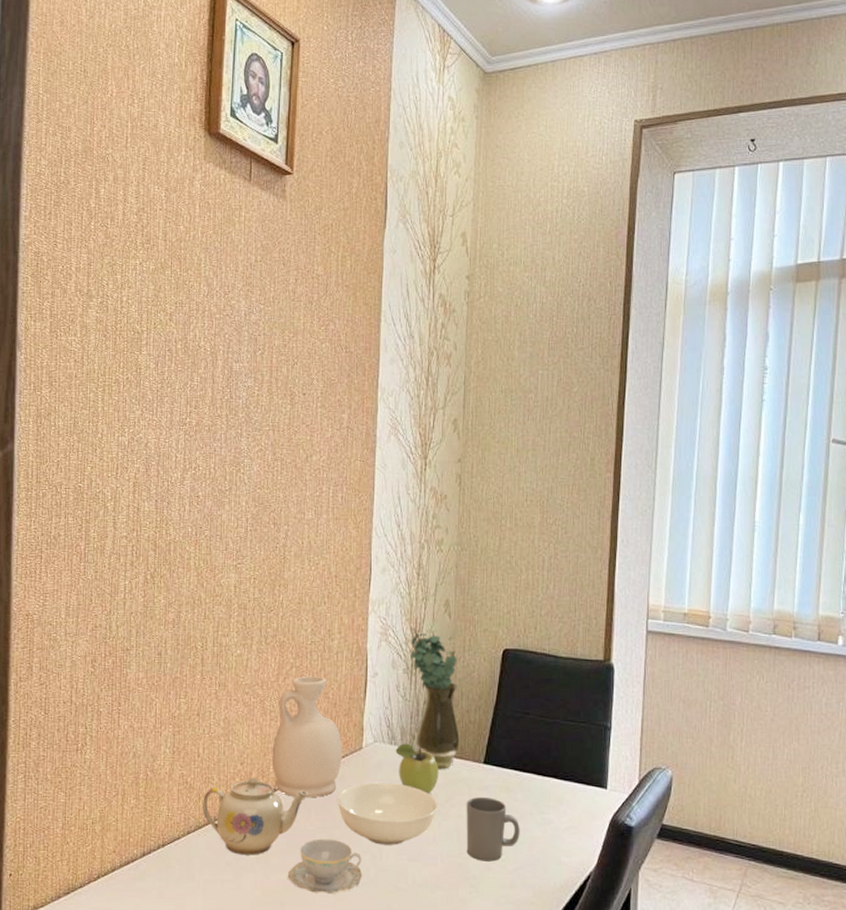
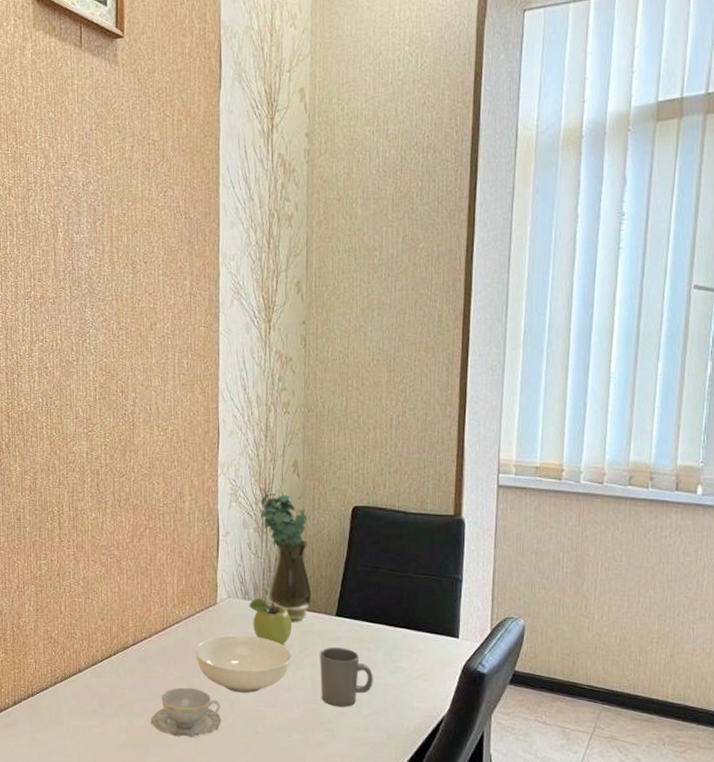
teapot: present [203,777,309,855] -> none [67,631,168,703]
jug: present [273,676,342,798] -> none [131,537,198,650]

